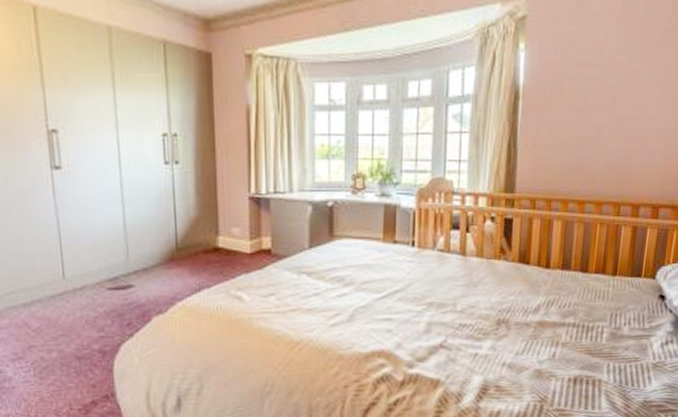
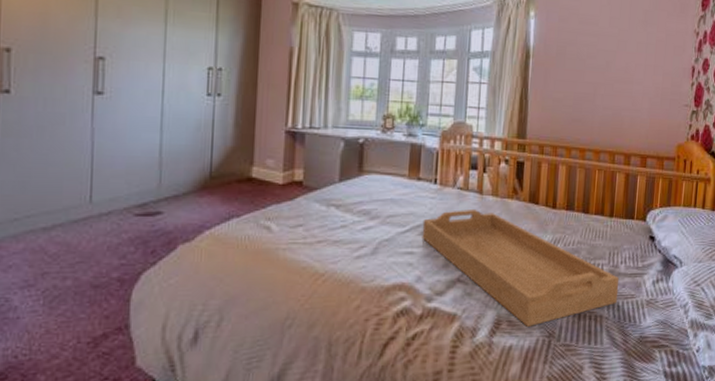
serving tray: none [400,272,622,392] -> present [422,210,620,327]

